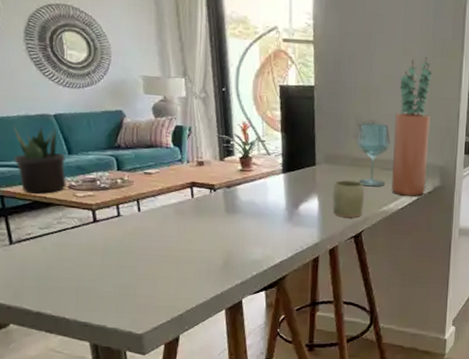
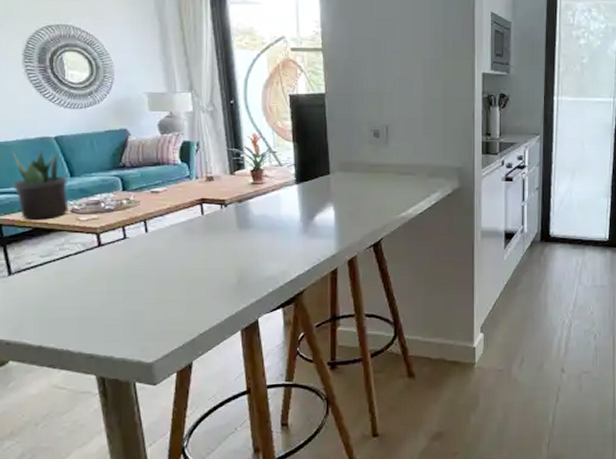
mug: present [332,180,365,218] -> none [348,188,382,226]
wine glass: present [356,122,391,187] -> none [371,127,406,193]
vase: present [392,57,433,196] -> none [409,59,445,200]

